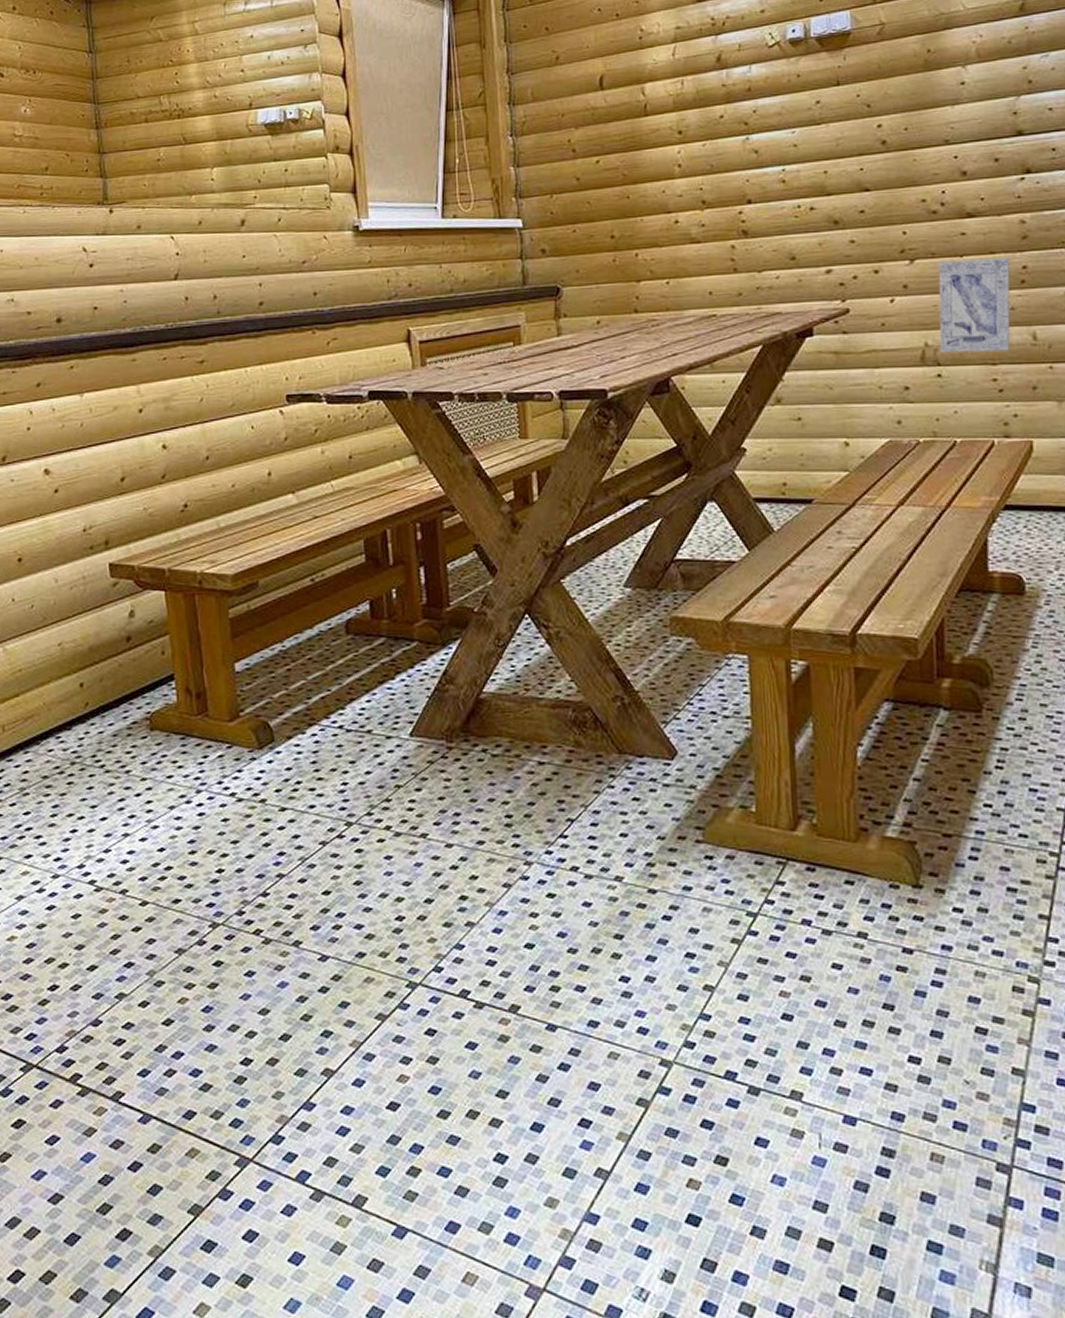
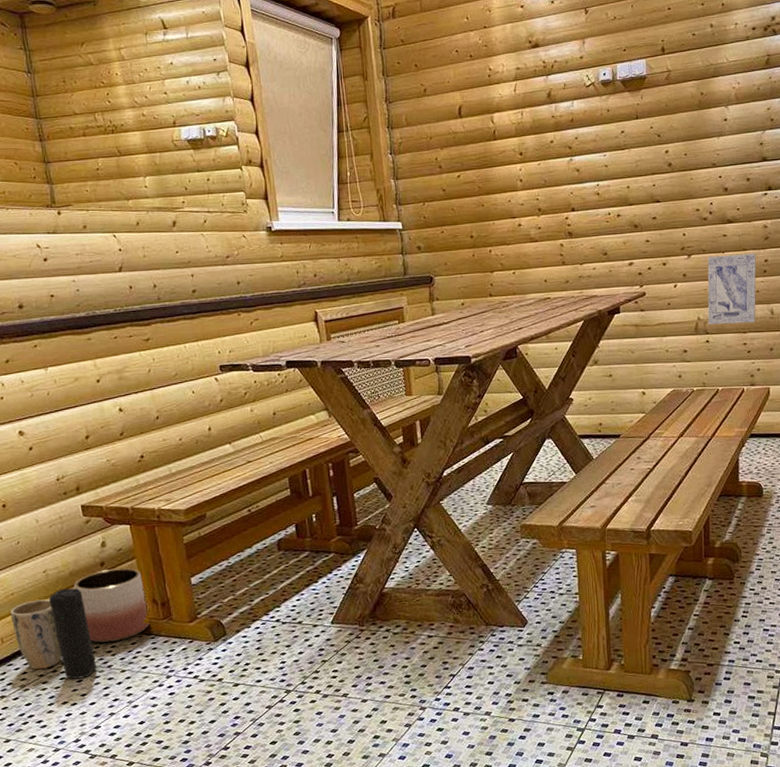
plant pot: none [16,680,72,769] -> present [10,599,62,670]
speaker: none [61,668,113,785] -> present [48,588,97,679]
planter: none [92,645,181,740] -> present [74,567,150,643]

